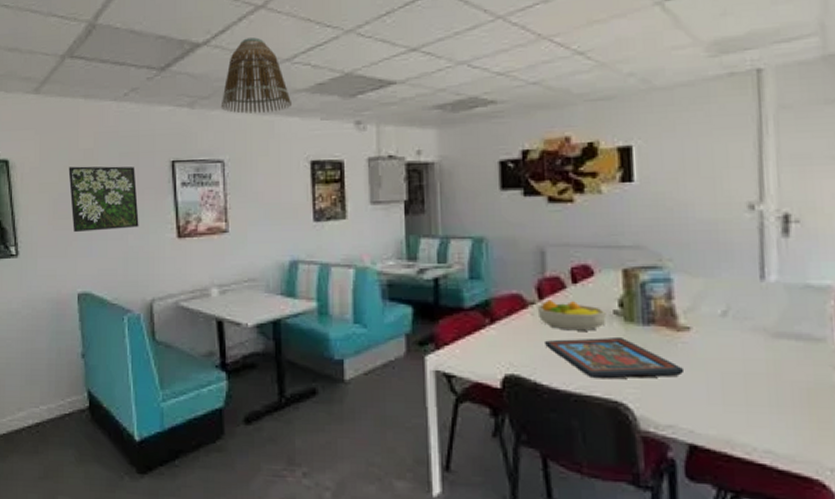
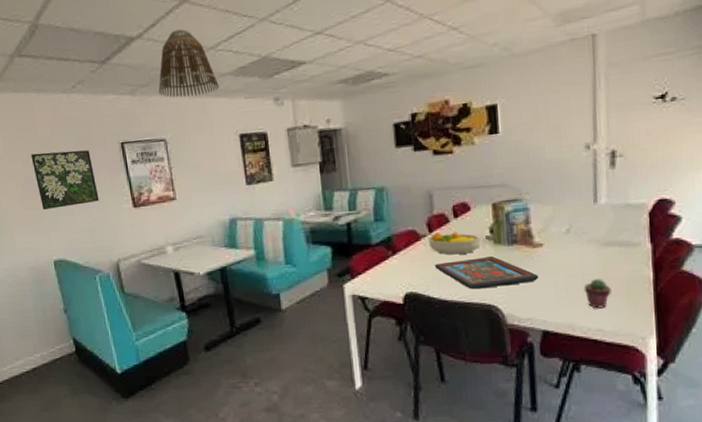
potted succulent: none [746,381,786,422] -> present [583,279,611,309]

